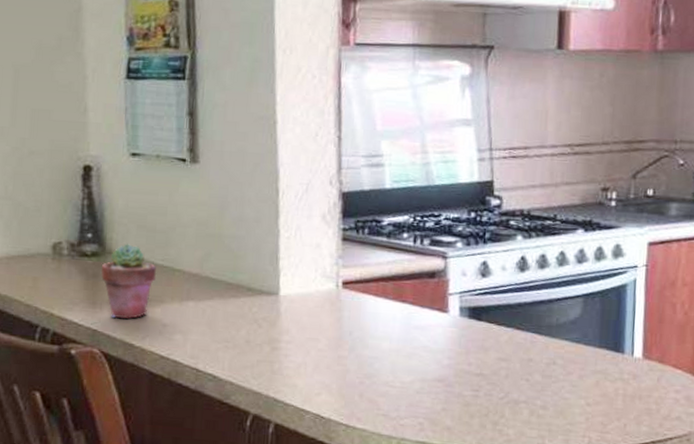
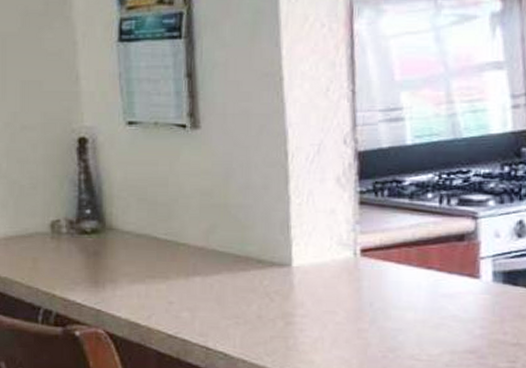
potted succulent: present [100,244,157,320] -> none [101,218,160,298]

